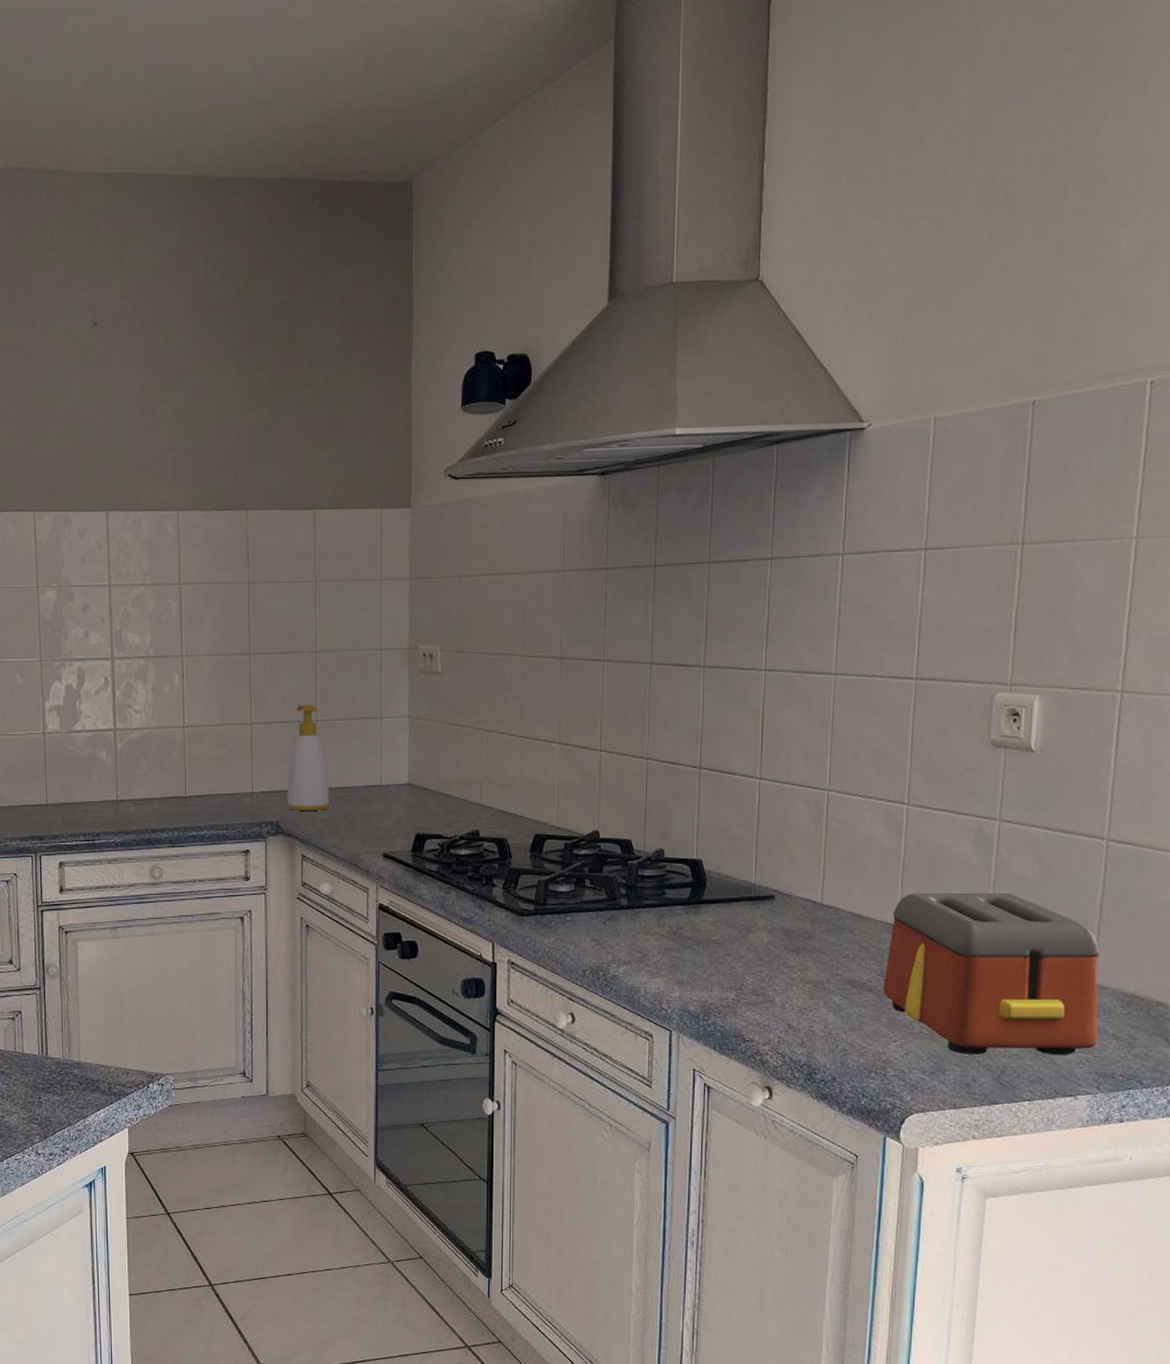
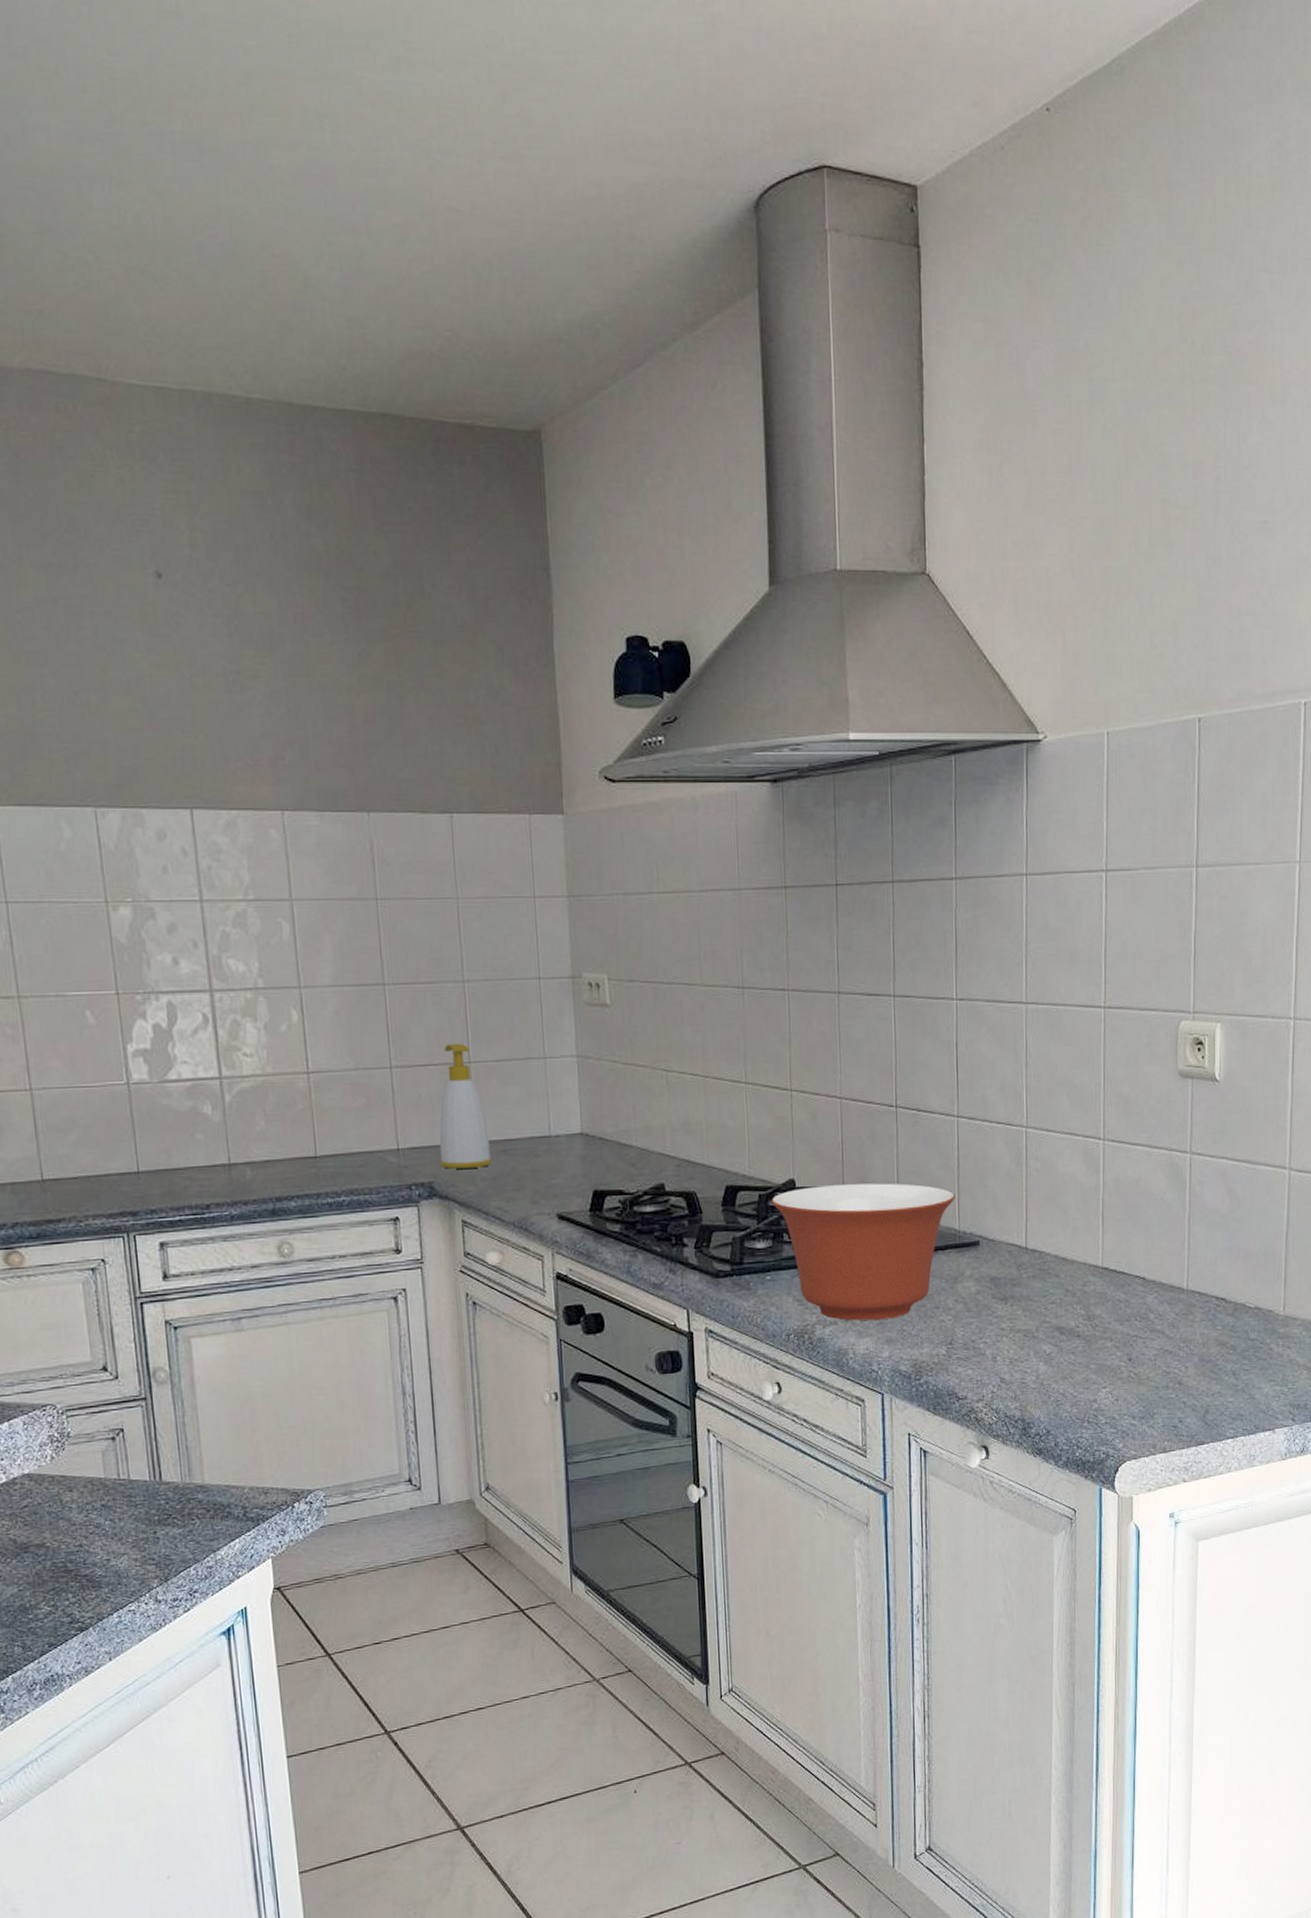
mixing bowl: none [575,837,753,963] -> present [771,1183,955,1321]
toaster: present [883,892,1100,1056] -> none [1091,1227,1290,1396]

